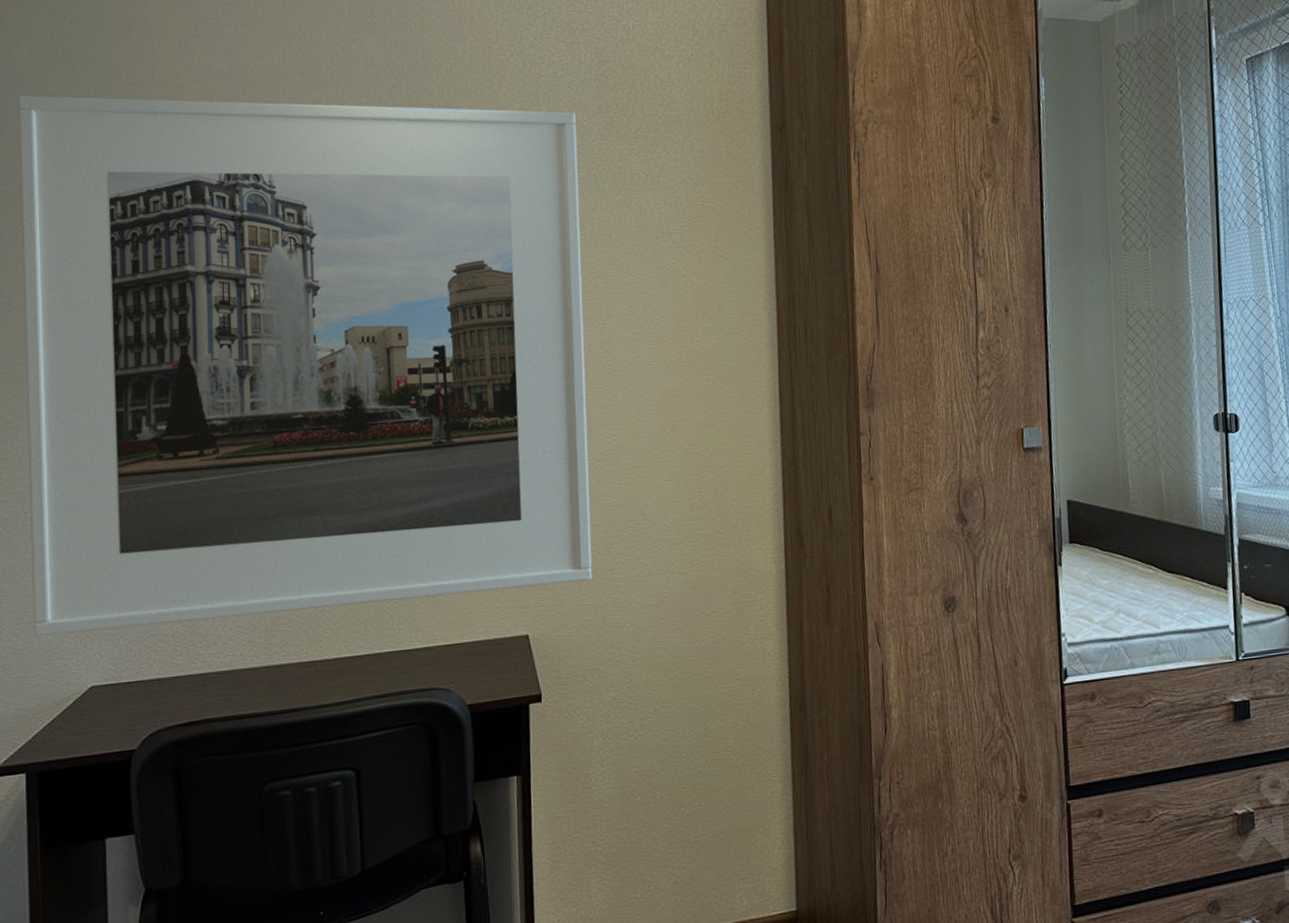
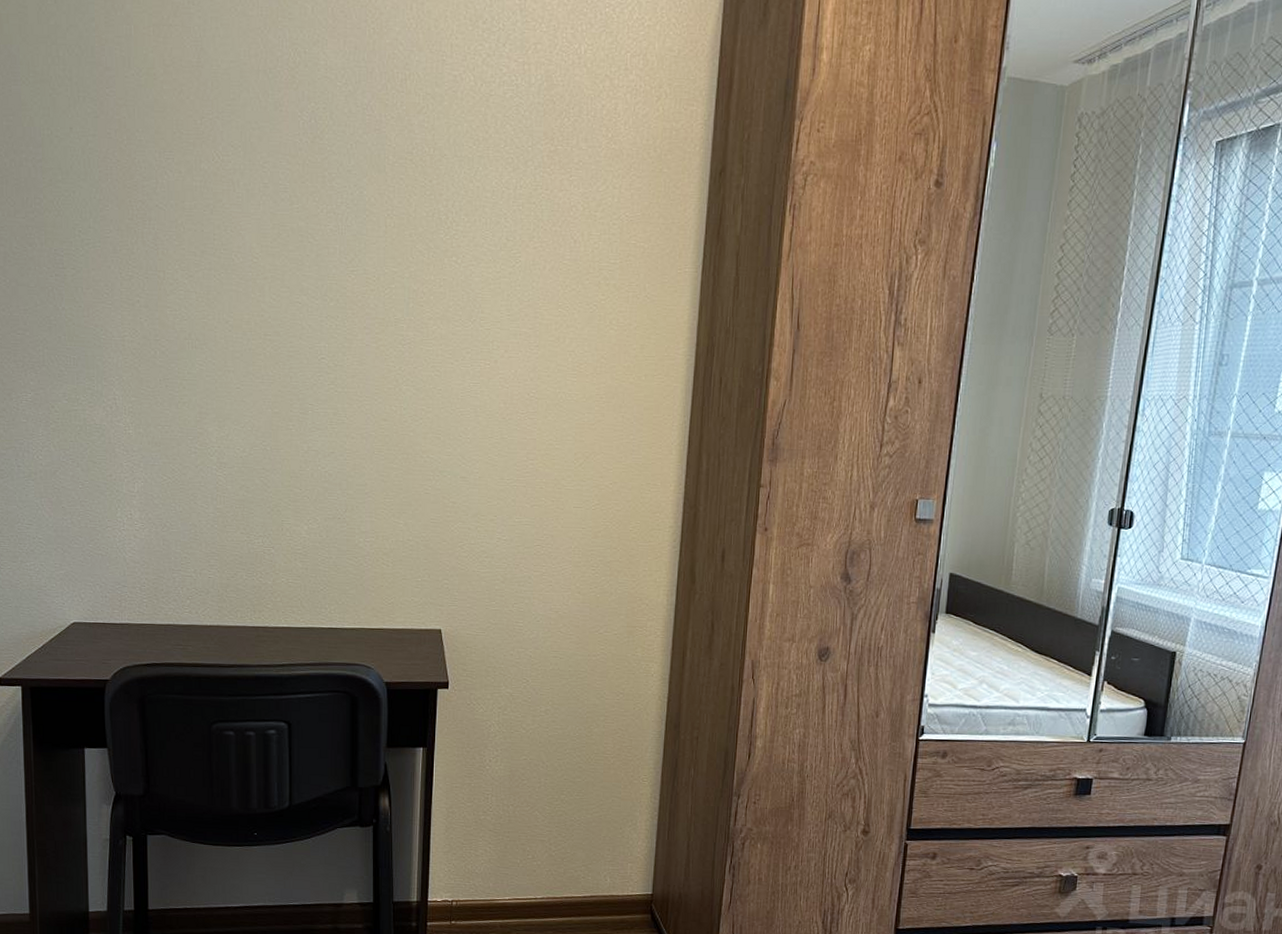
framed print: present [18,95,593,637] -> none [9,73,521,589]

